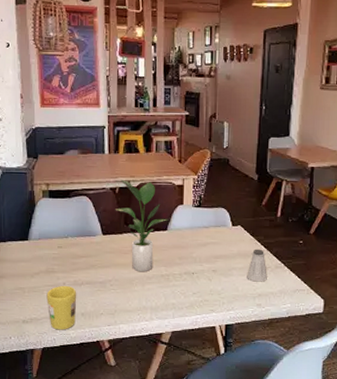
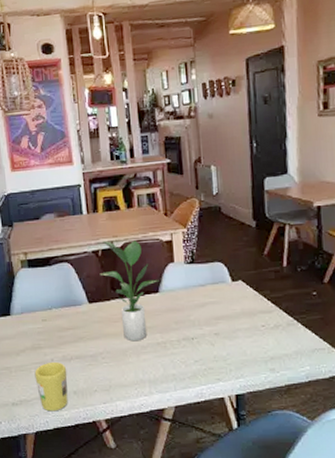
saltshaker: present [247,249,267,282] -> none [254,305,279,343]

